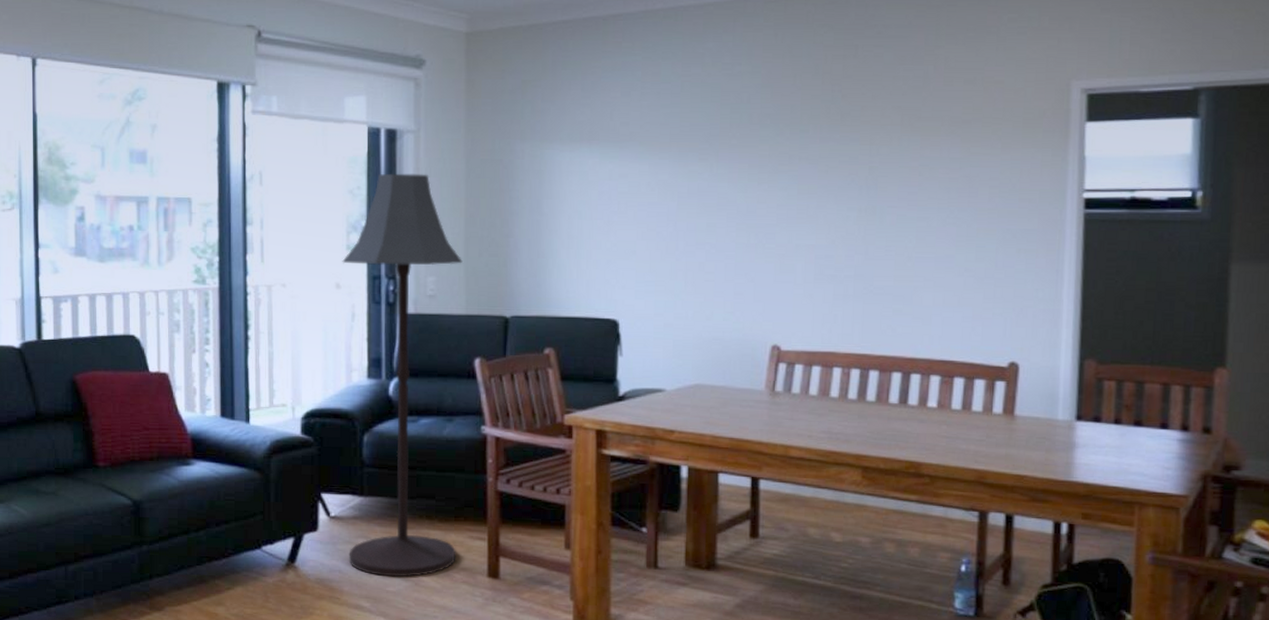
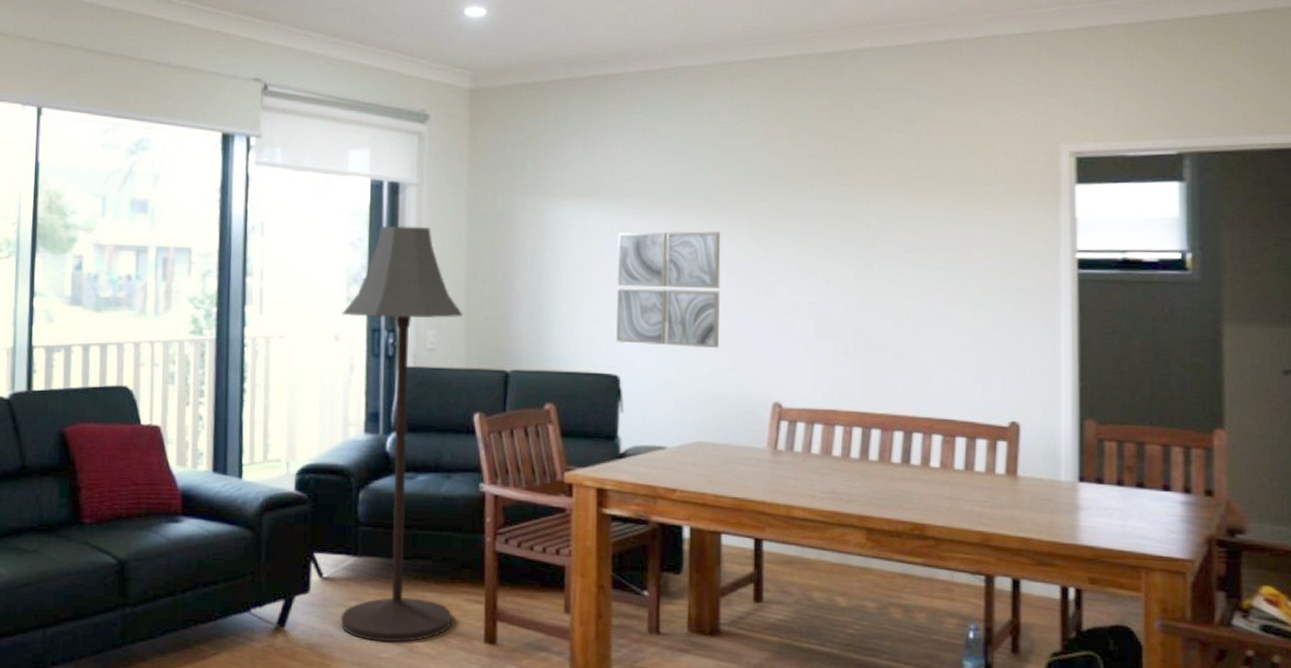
wall art: none [614,175,721,293] -> present [615,231,721,349]

